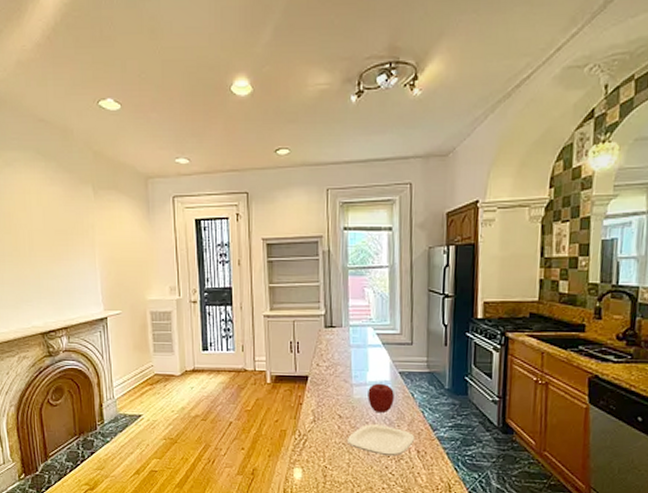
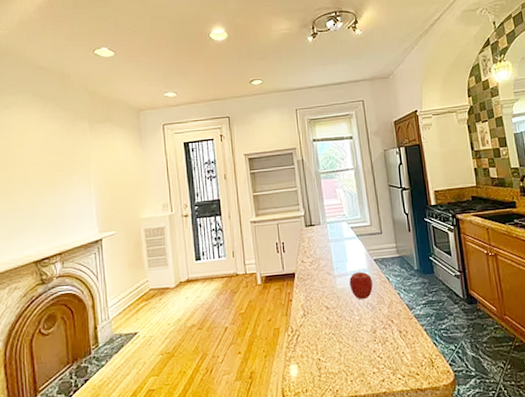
plate: present [347,424,415,457] -> none [336,310,396,340]

